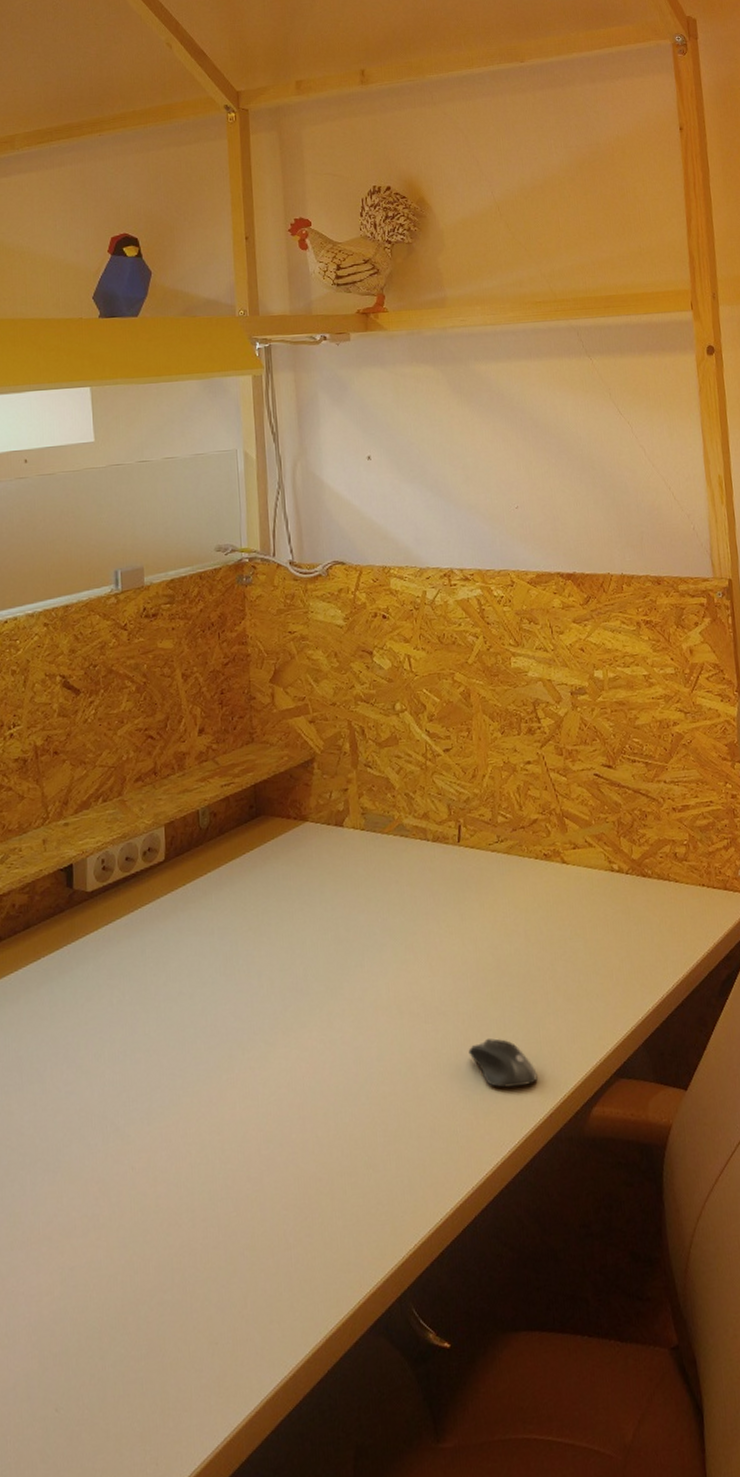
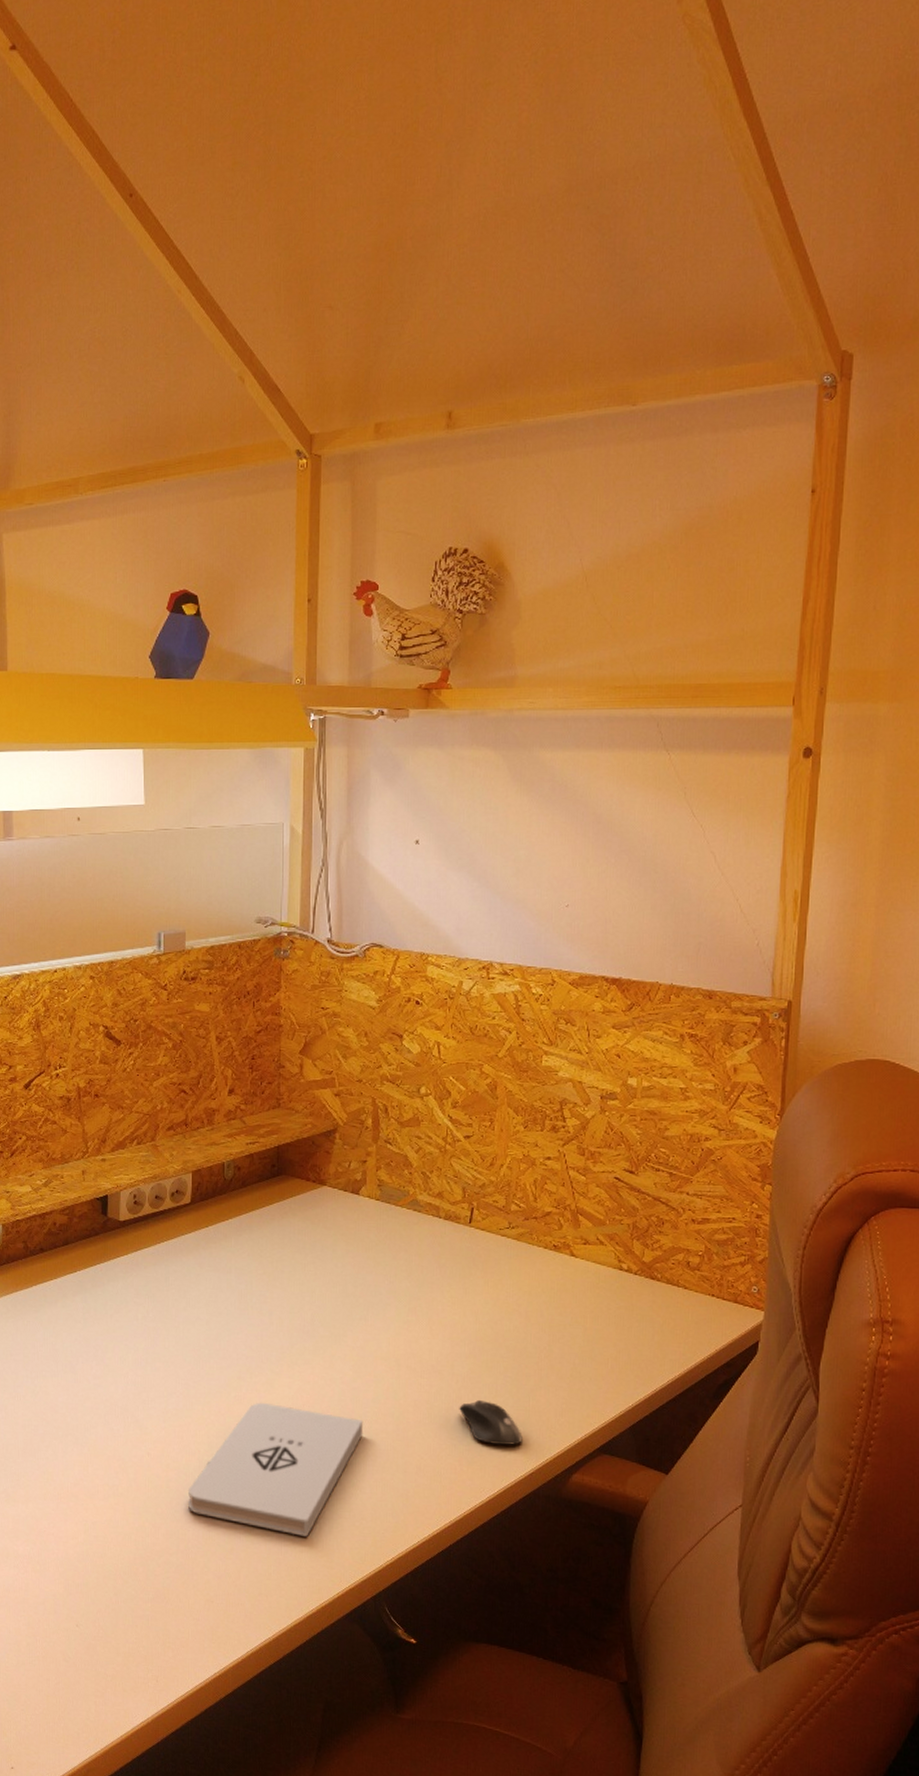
notepad: none [181,1081,371,1239] -> present [188,1403,364,1538]

